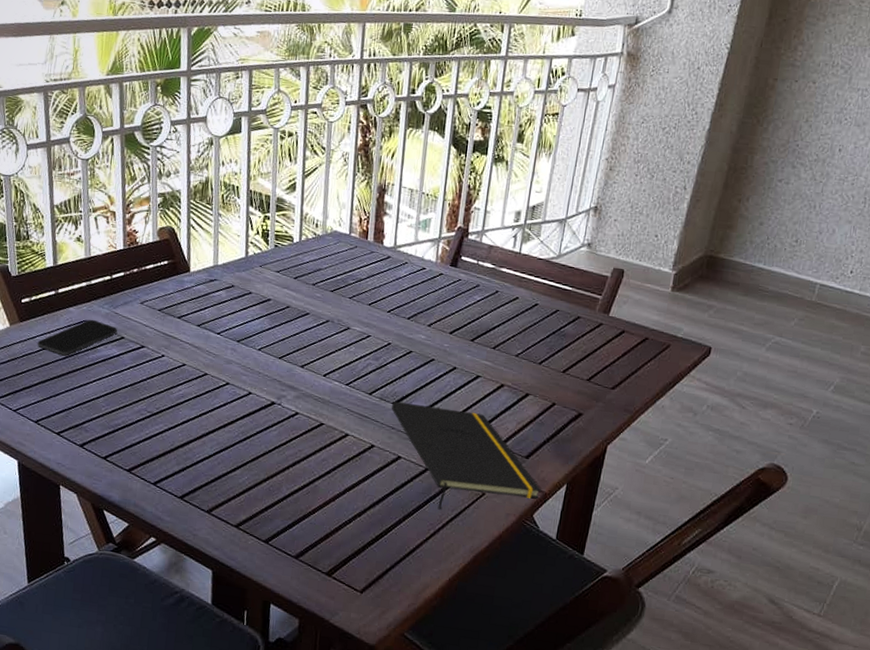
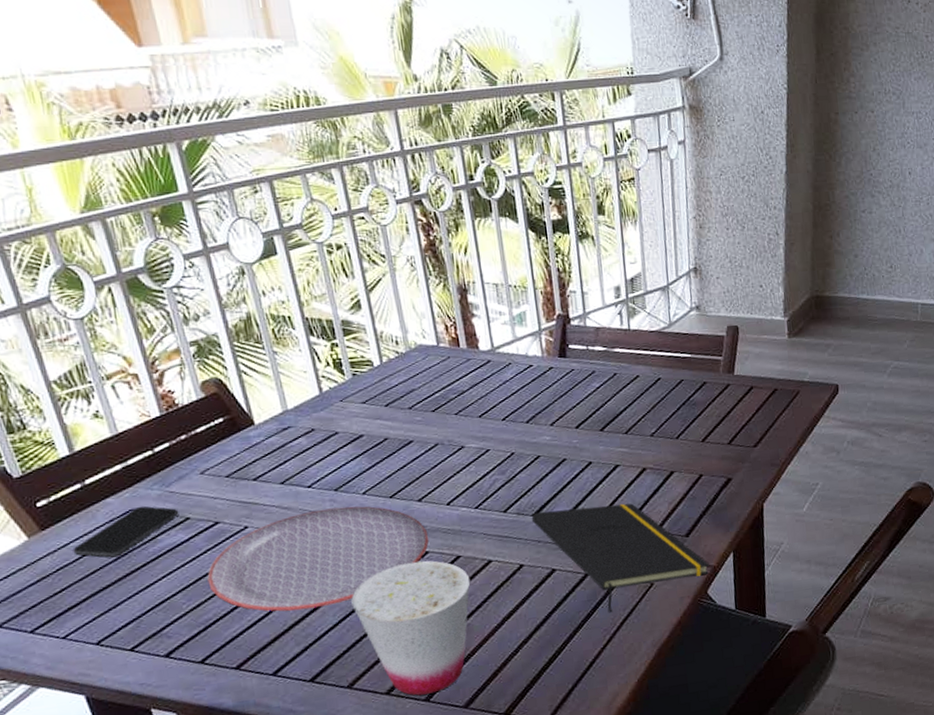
plate: none [124,354,302,439] -> present [207,506,429,612]
cup: none [227,418,327,538] -> present [351,560,471,696]

